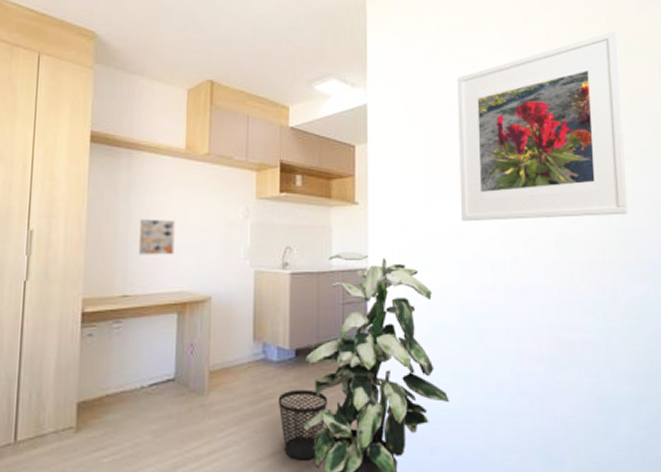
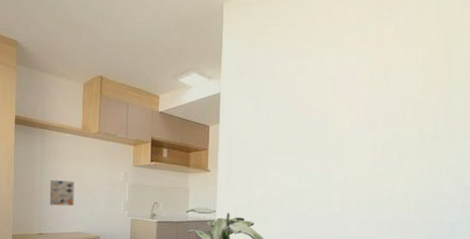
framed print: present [457,30,629,222] -> none [291,25,441,186]

